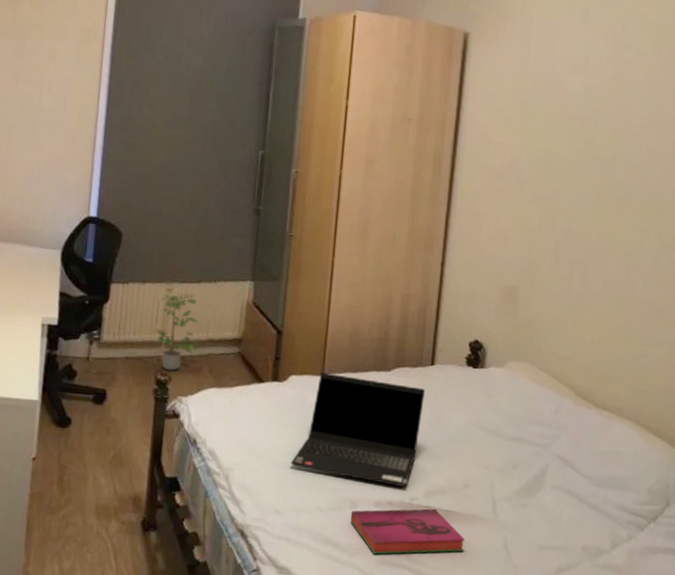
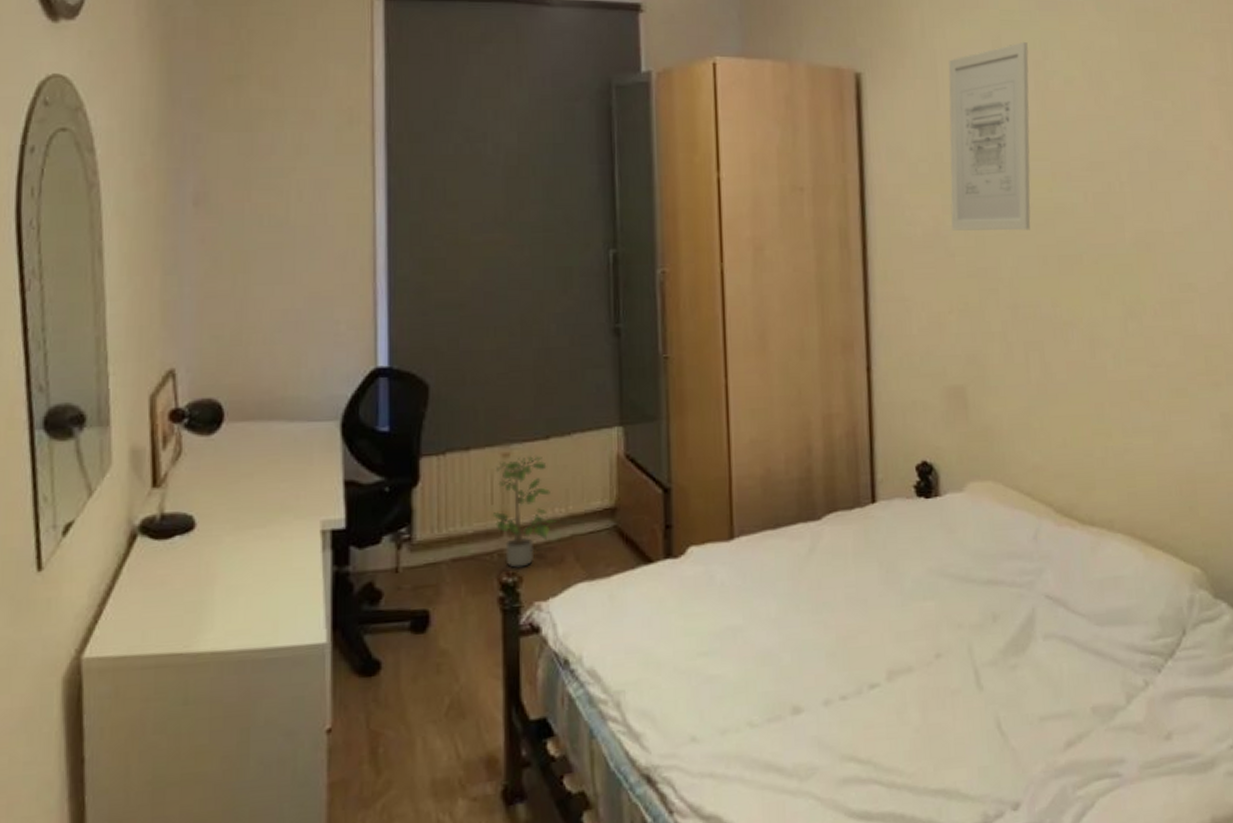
laptop computer: present [291,373,425,487] -> none [704,535,870,673]
hardback book: present [350,509,466,555] -> none [793,694,947,772]
wall art: none [525,18,611,172] -> present [948,42,1031,231]

